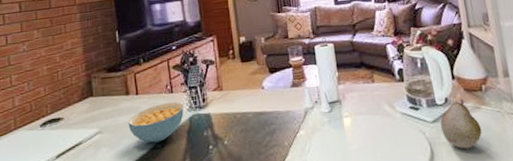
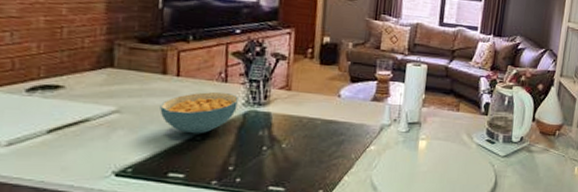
fruit: present [440,98,483,149] -> none [509,139,545,185]

